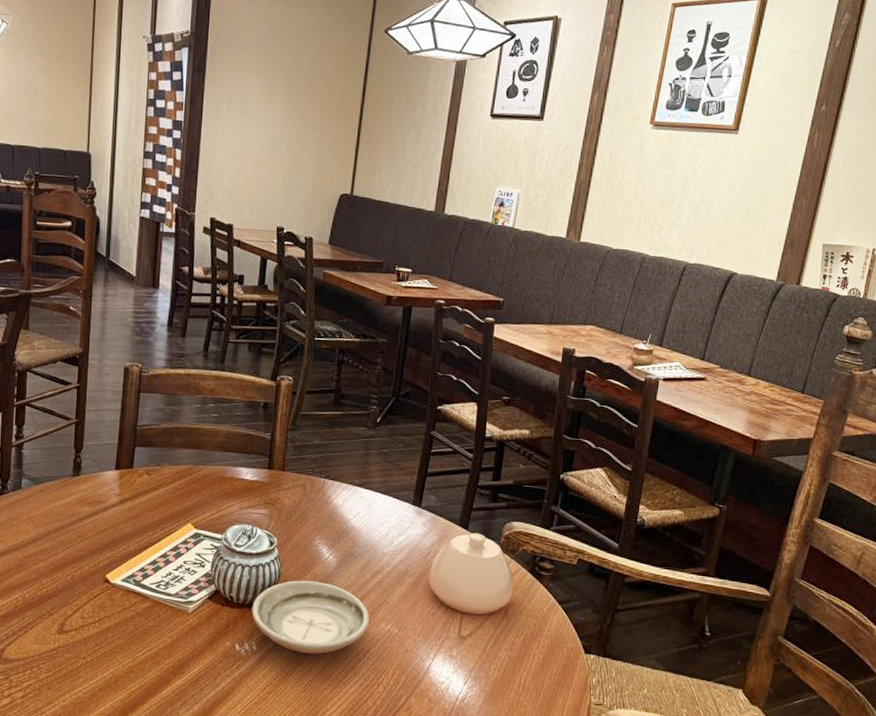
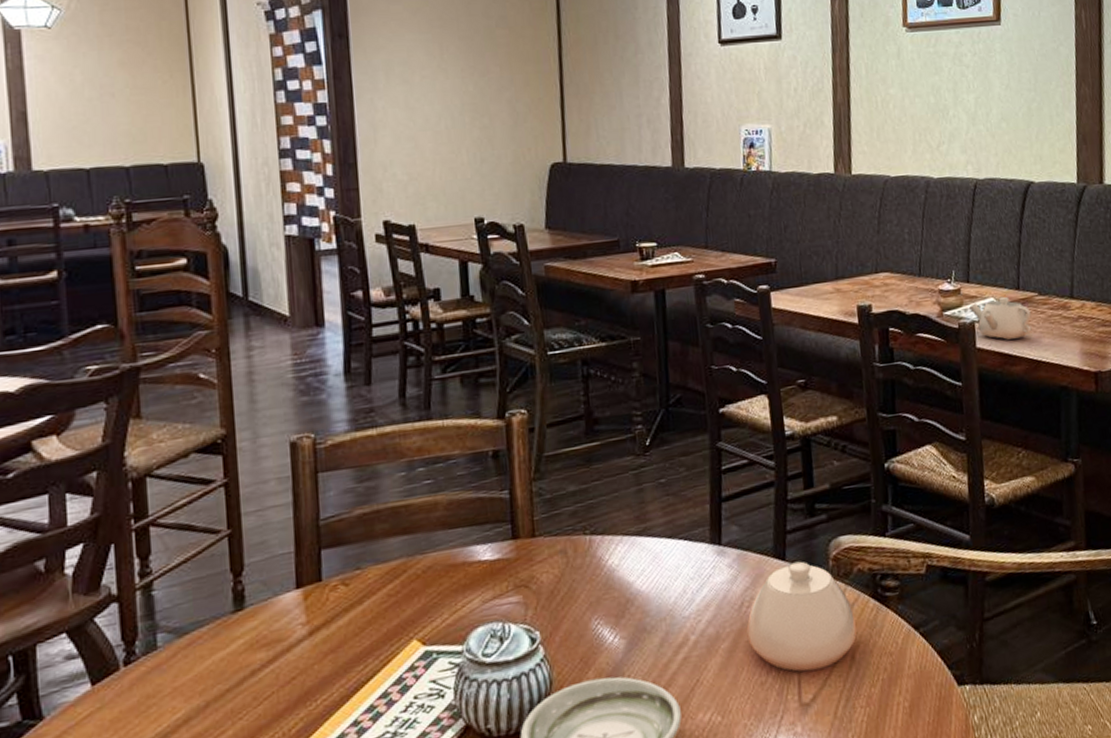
teapot: none [657,363,710,399] -> present [969,296,1032,340]

